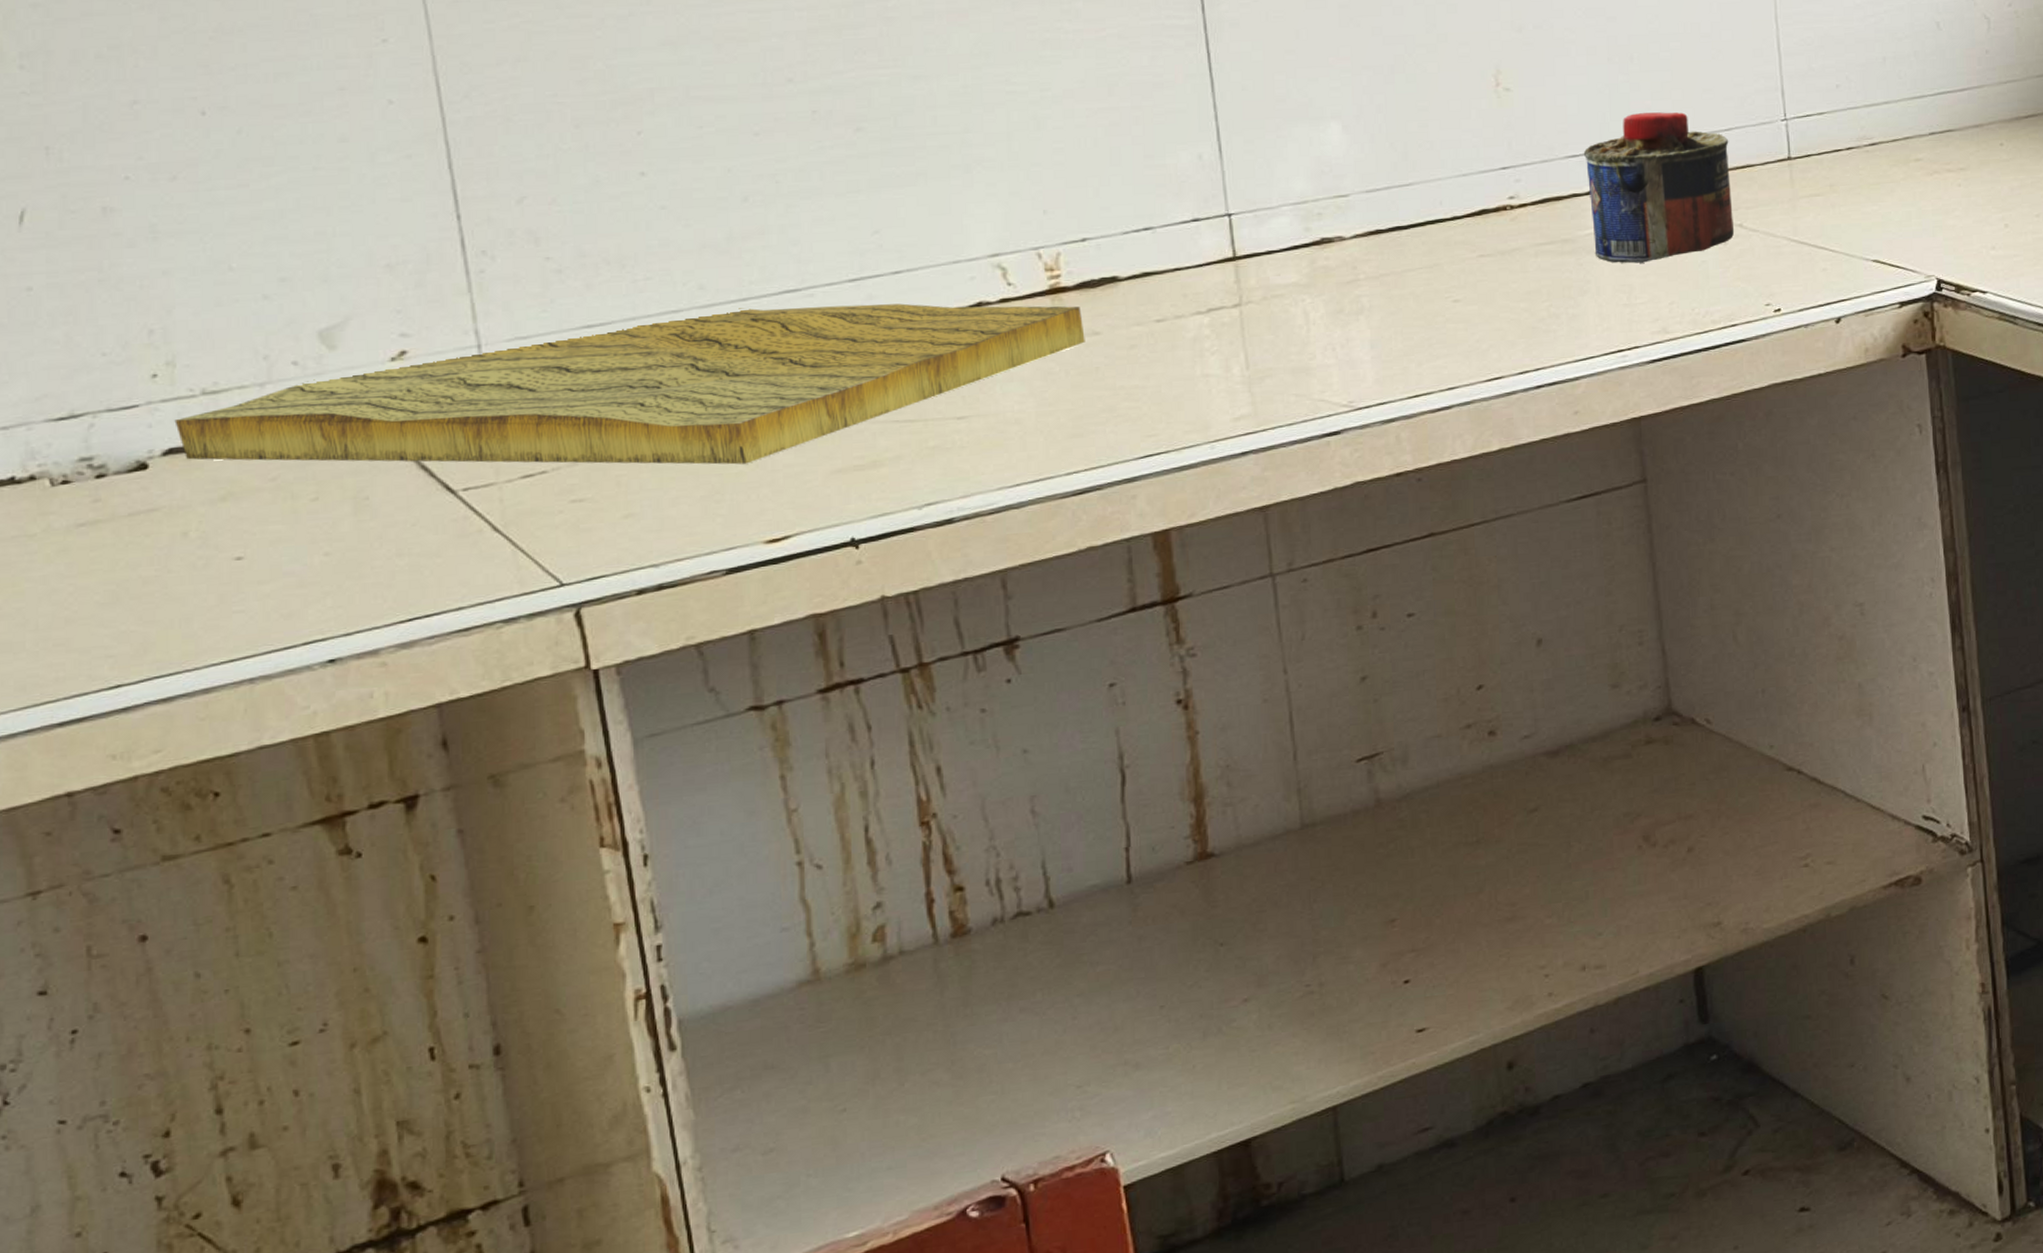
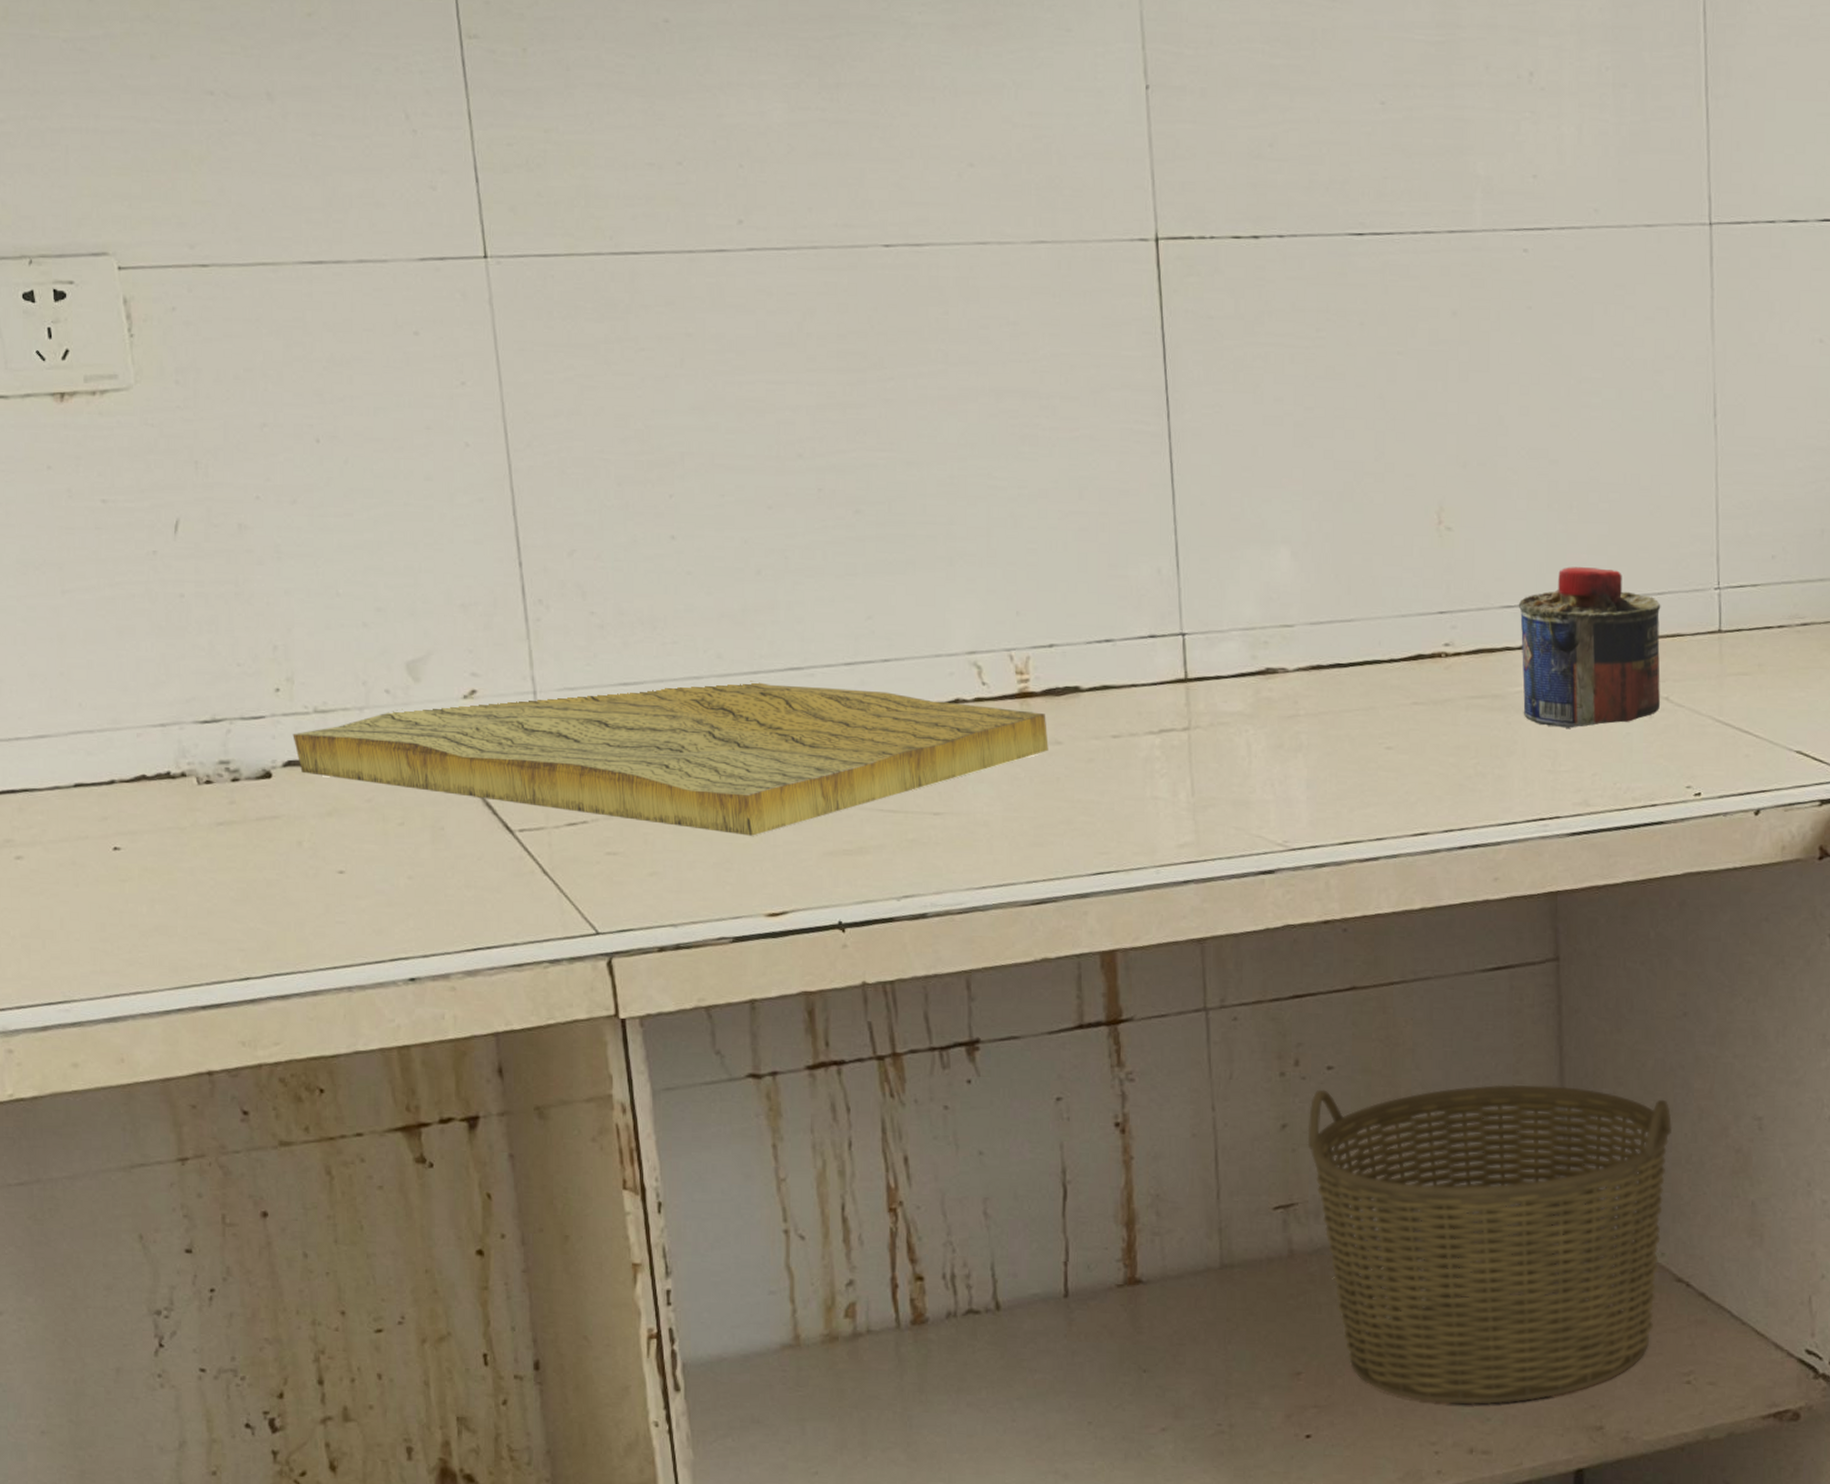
basket: none [1389,599,1774,928] -> present [1307,1084,1673,1405]

